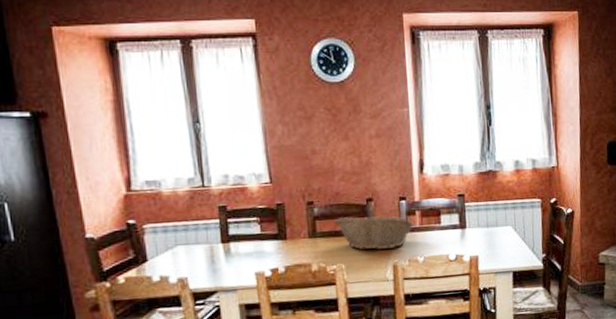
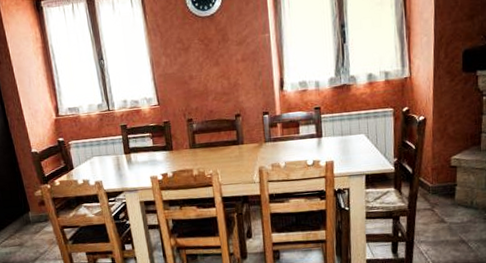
fruit basket: present [335,215,414,251] -> none [210,128,276,158]

